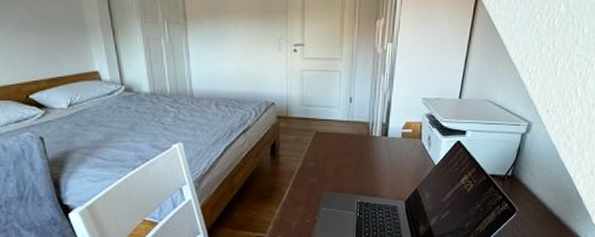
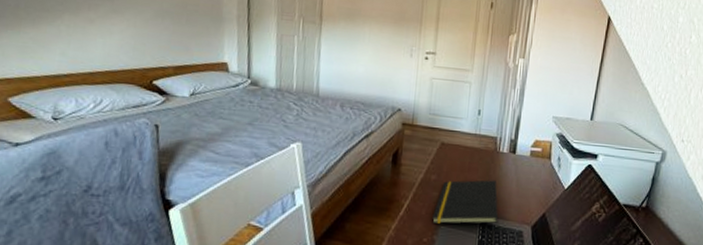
notepad: none [313,163,374,206] -> present [432,180,498,224]

